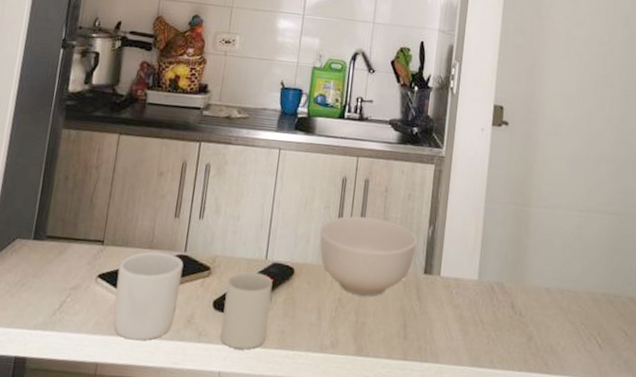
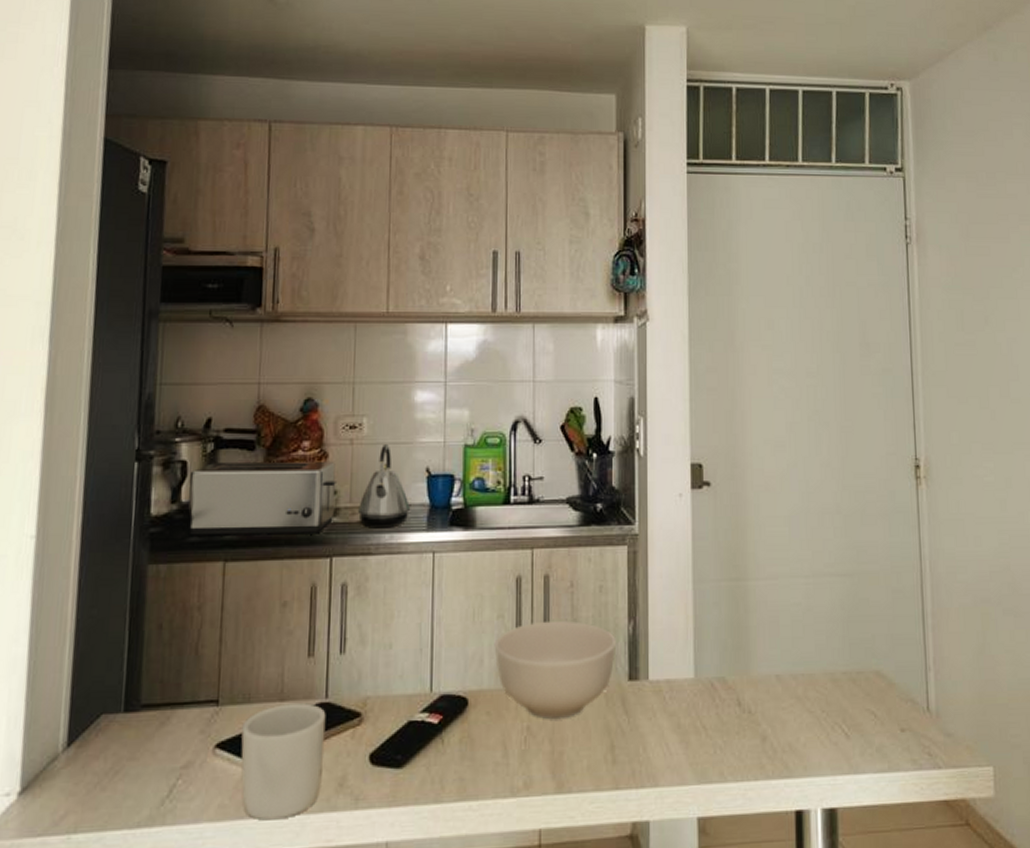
toaster: none [94,56,211,123] -> present [187,460,336,536]
cup: present [220,271,273,350] -> none [383,710,443,810]
kettle: none [224,58,265,125] -> present [357,443,410,528]

